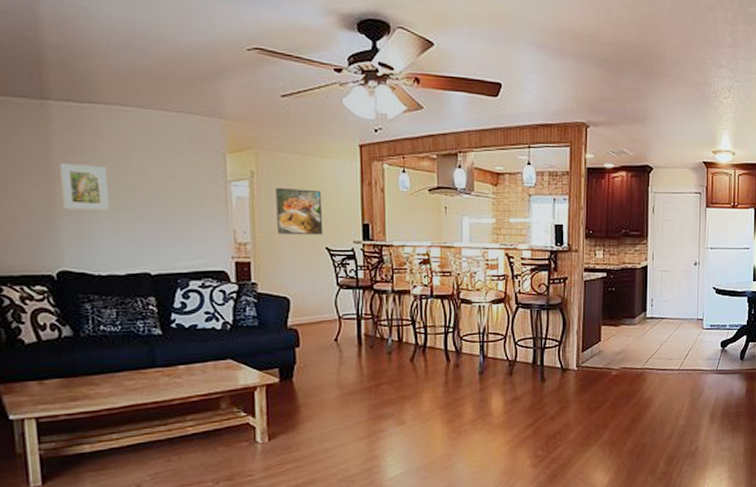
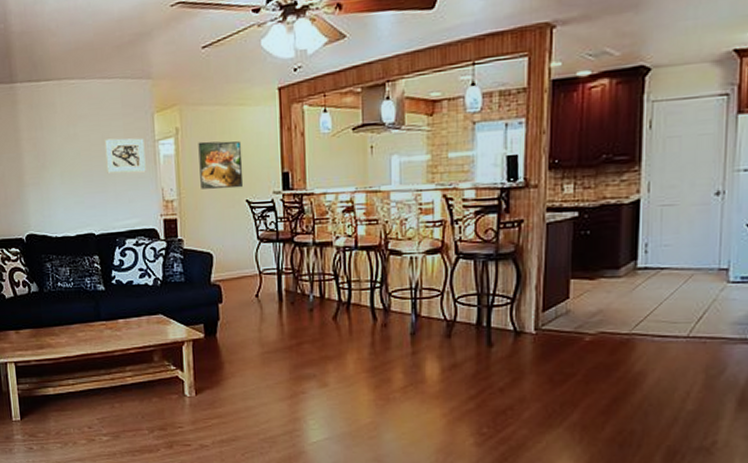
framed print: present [60,162,109,212] -> none [25,137,62,180]
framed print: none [165,174,216,212] -> present [104,138,146,174]

